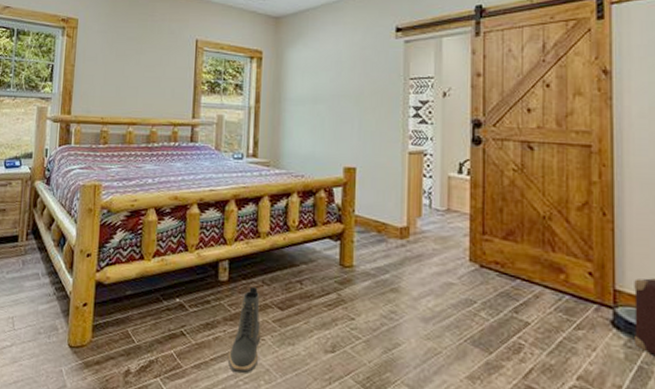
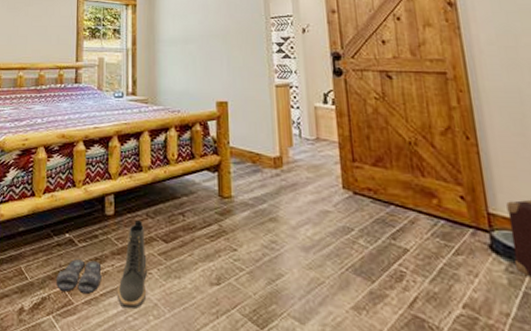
slippers: none [165,324,214,358] -> present [57,259,103,294]

